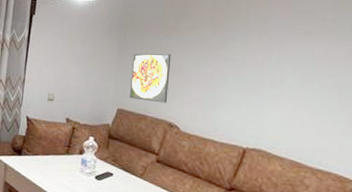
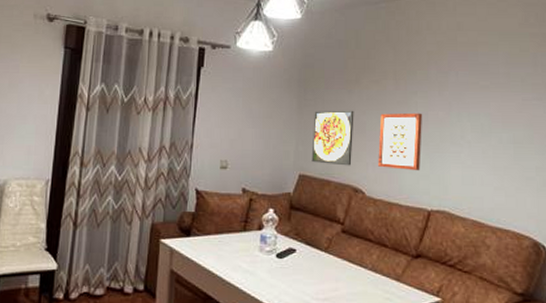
wall art: none [194,56,240,111] -> present [378,112,422,171]

